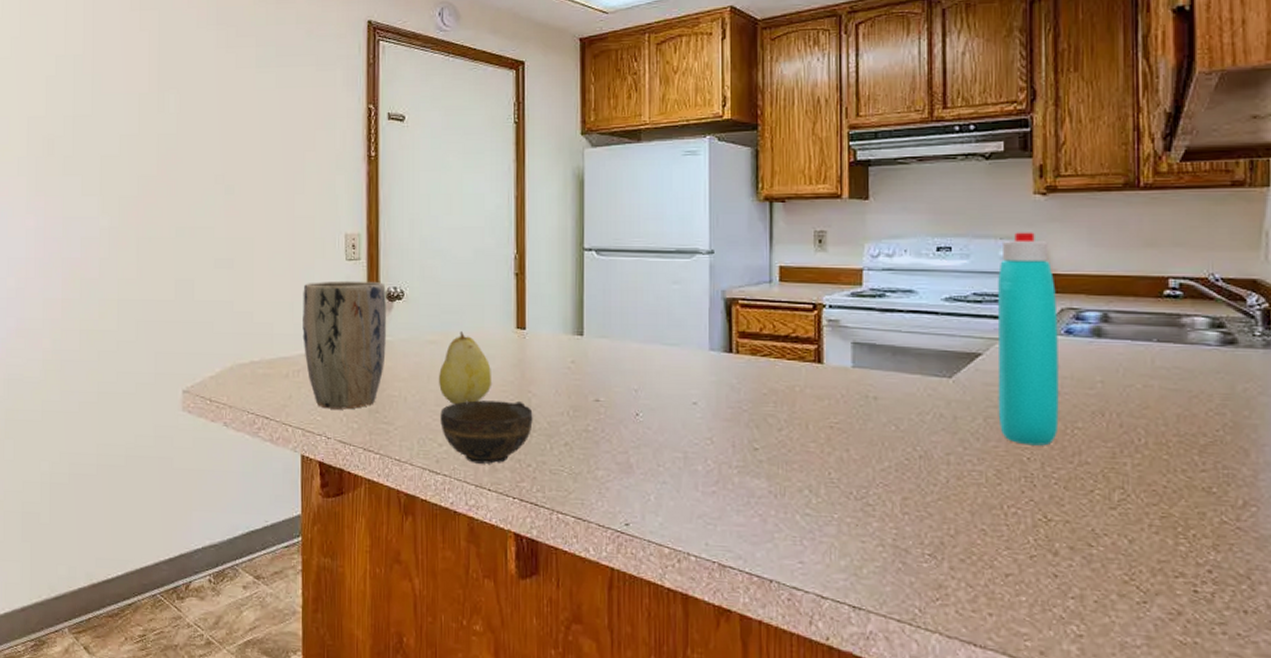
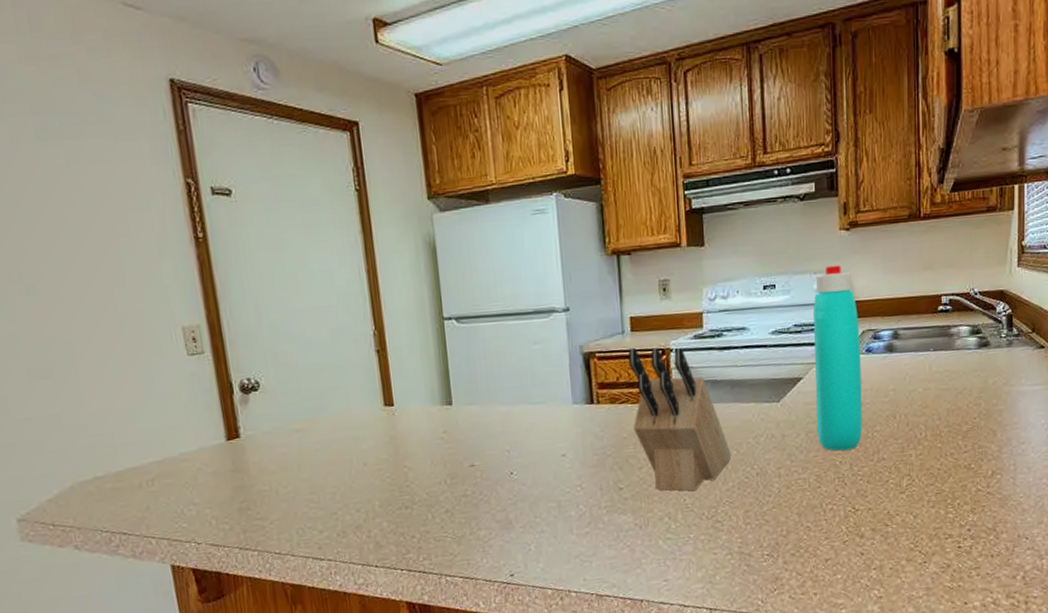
plant pot: present [303,280,386,410] -> none [142,375,249,515]
fruit: present [438,332,492,405] -> none [309,416,366,490]
cup: present [440,400,533,464] -> none [316,476,412,544]
knife block: none [774,298,890,465] -> present [628,347,732,491]

